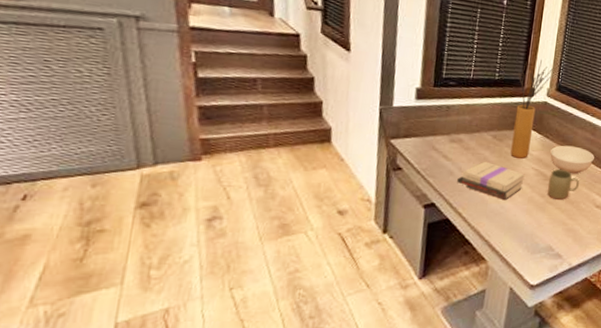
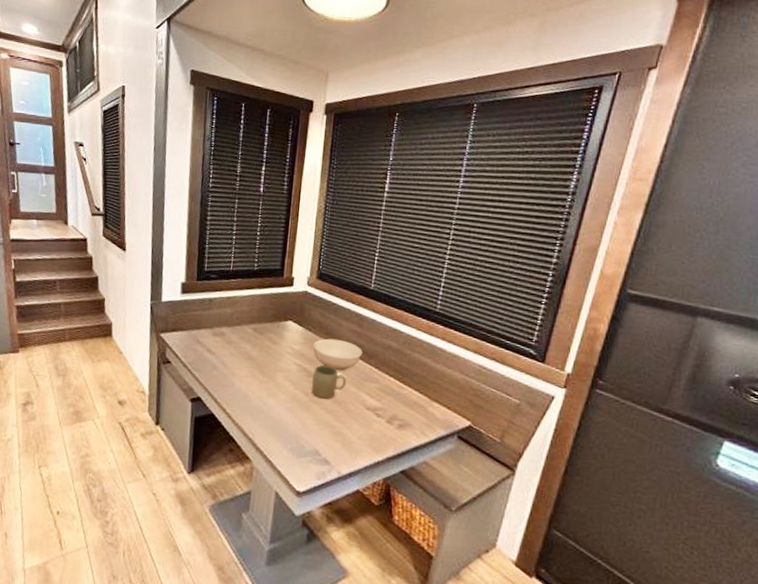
books: present [457,161,525,201] -> none [221,355,287,398]
vase: present [510,59,553,159] -> none [272,246,313,353]

